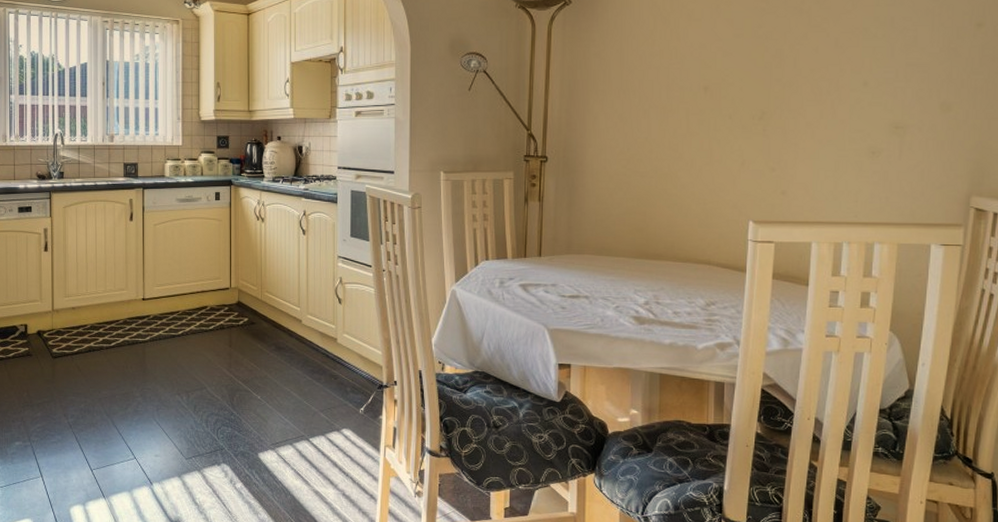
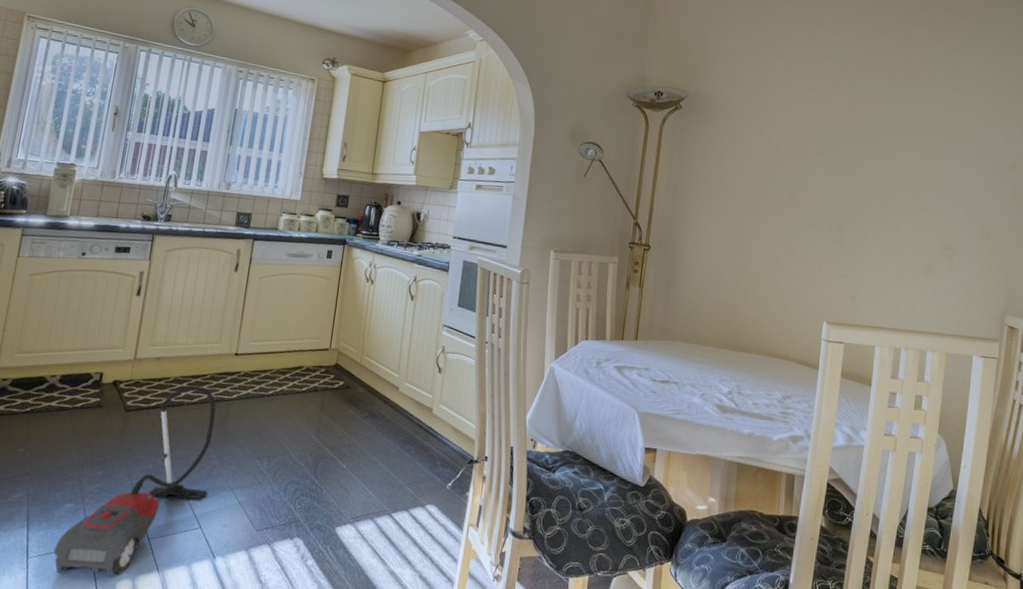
vacuum cleaner: none [12,331,137,504] -> present [53,385,216,577]

